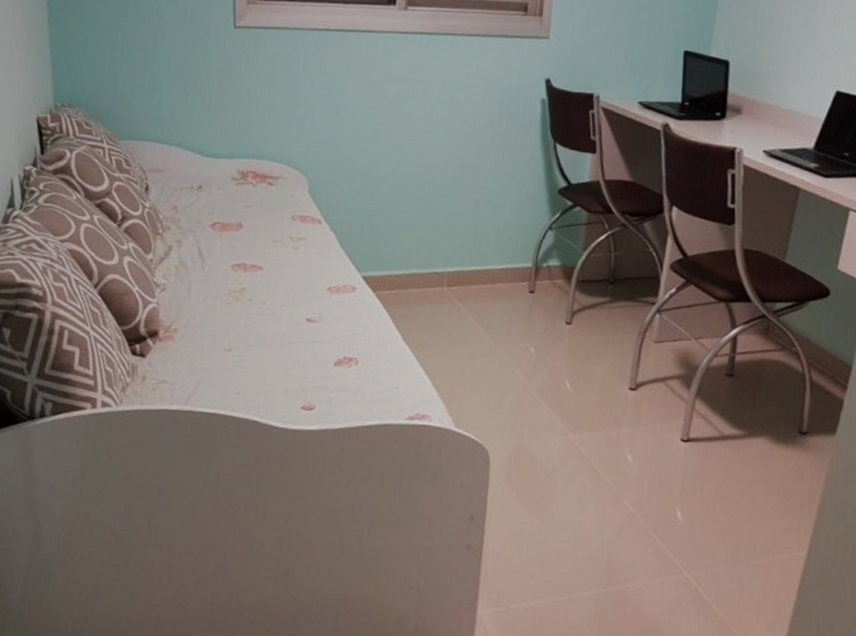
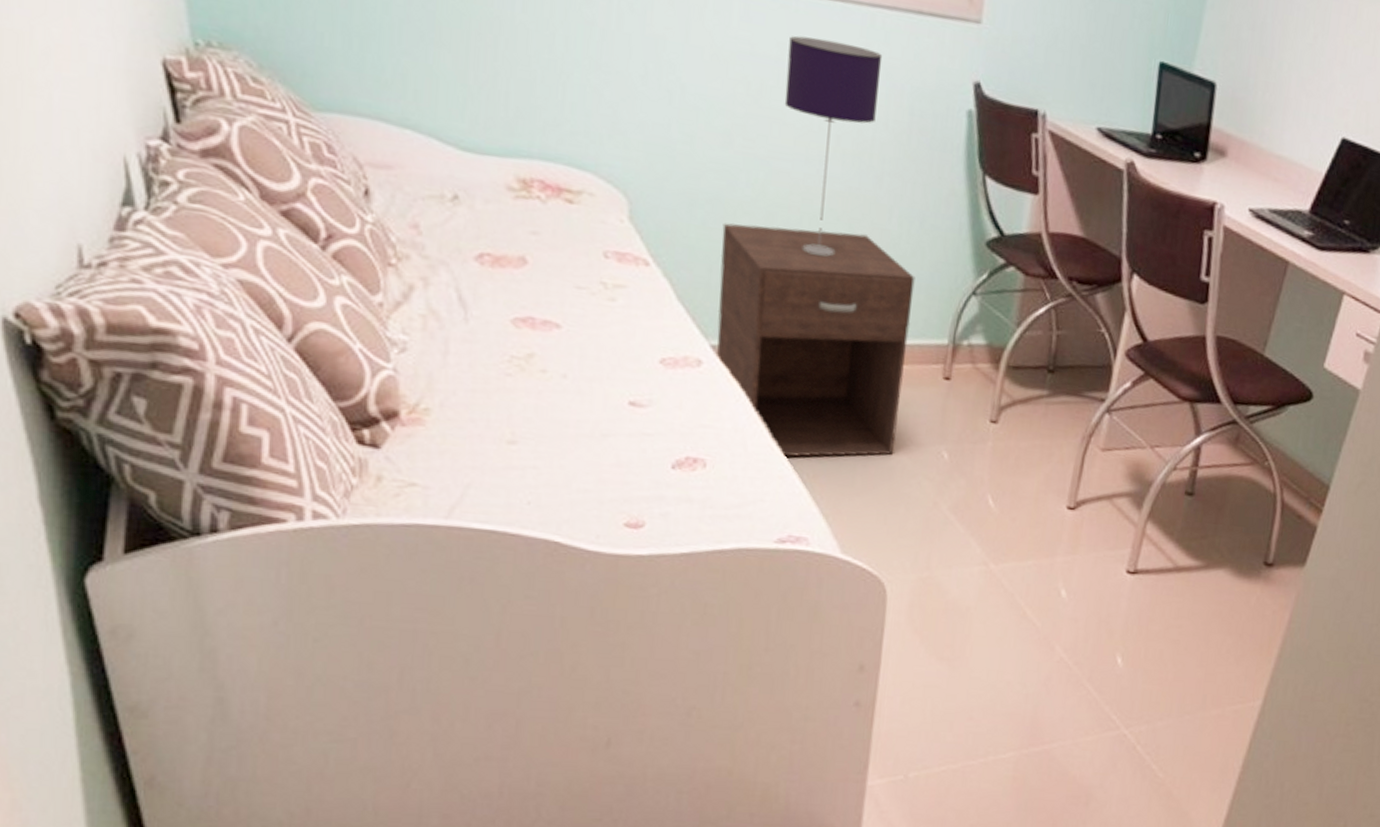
nightstand: none [366,190,506,355] -> present [717,223,915,457]
table lamp: none [413,61,480,209] -> present [784,35,883,256]

